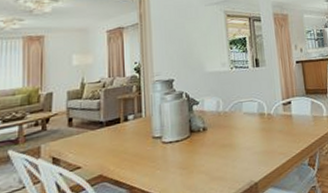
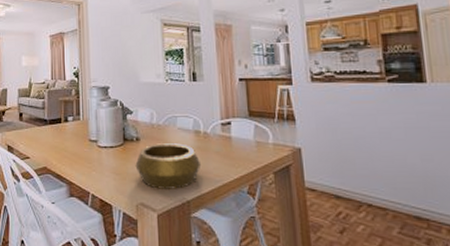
decorative bowl: none [202,127,267,177] -> present [135,143,202,189]

